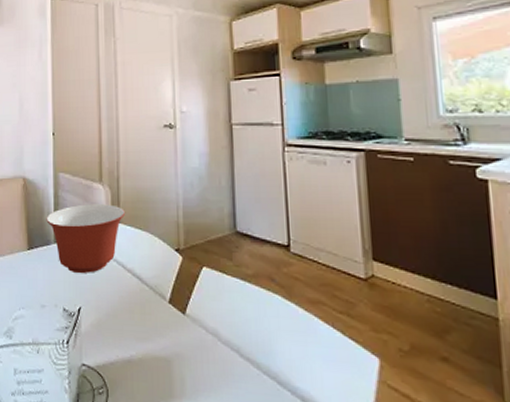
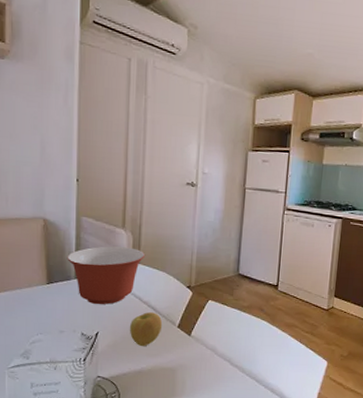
apple: none [113,283,151,328] -> present [129,312,163,347]

